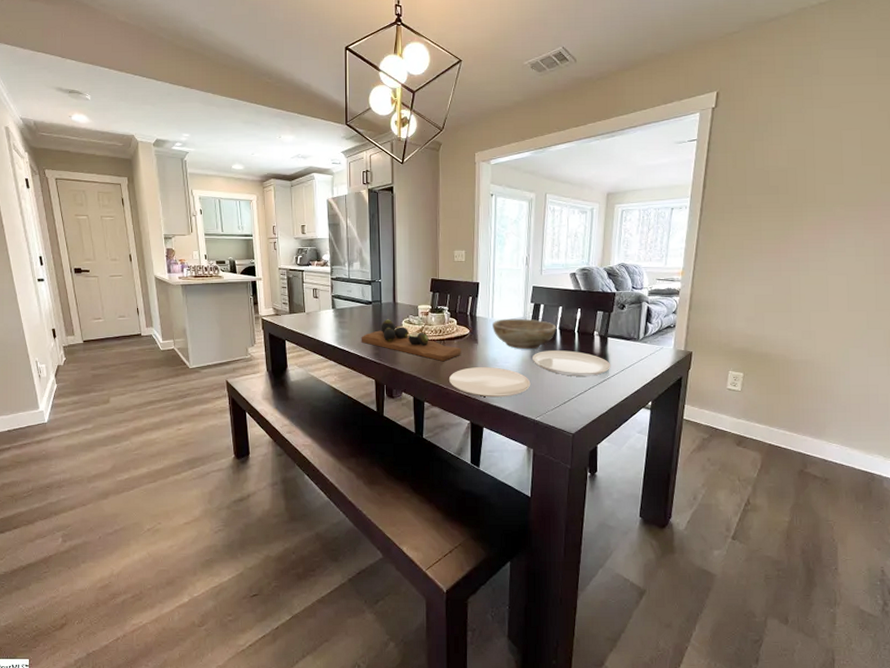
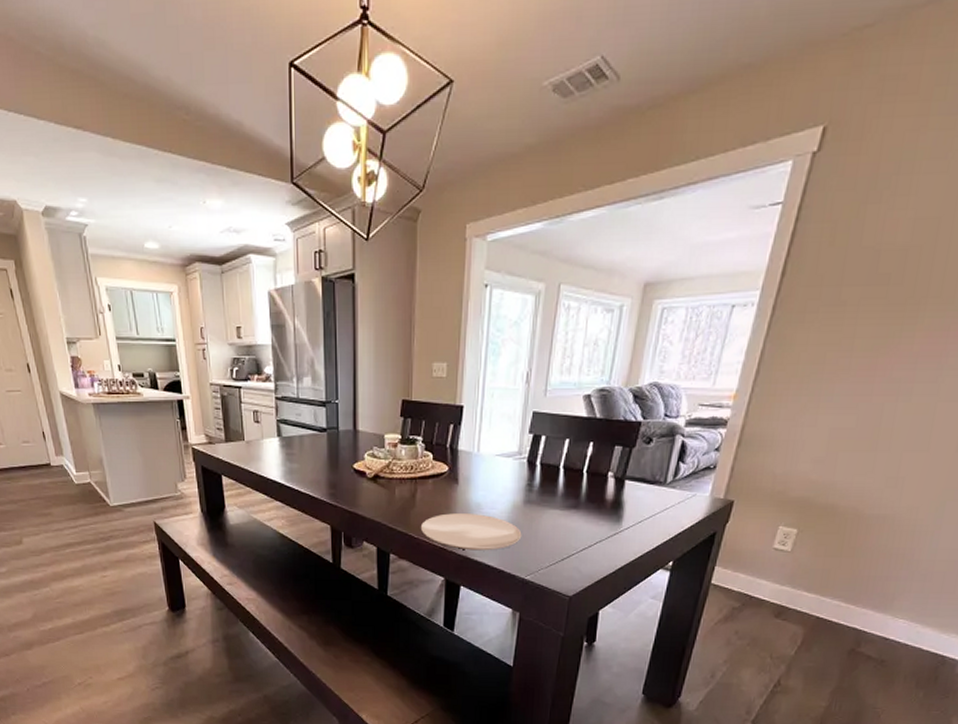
decorative tray: present [361,319,461,362] -> none [313,451,437,506]
bowl: present [492,318,557,350] -> none [478,453,560,493]
plate: present [533,350,611,376] -> none [526,495,626,528]

